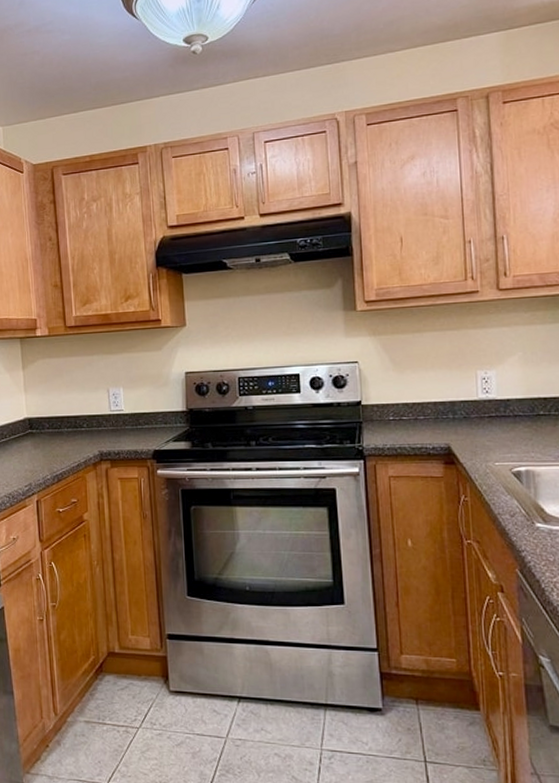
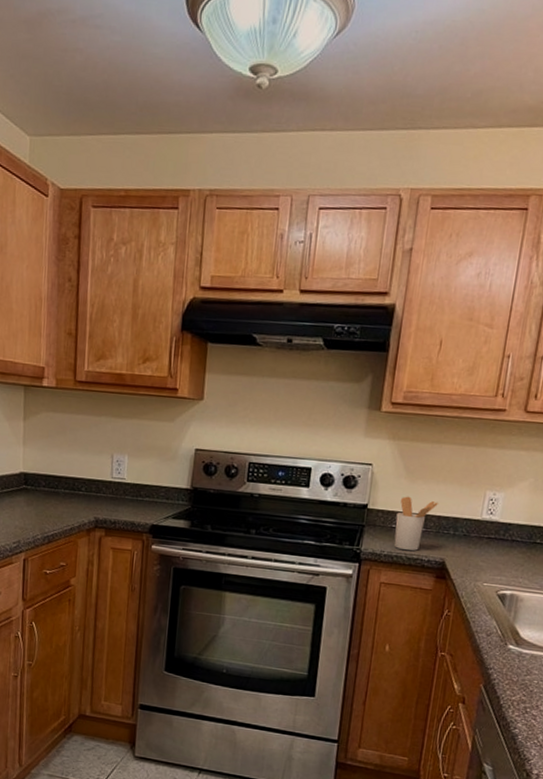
utensil holder: none [391,387,432,441] -> present [393,496,439,551]

